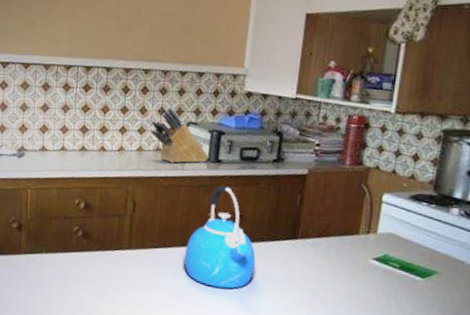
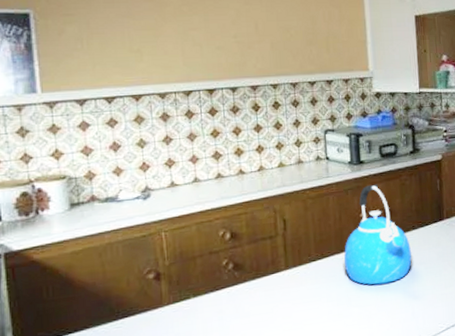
knife block: present [150,107,209,163] -> none [288,118,351,173]

